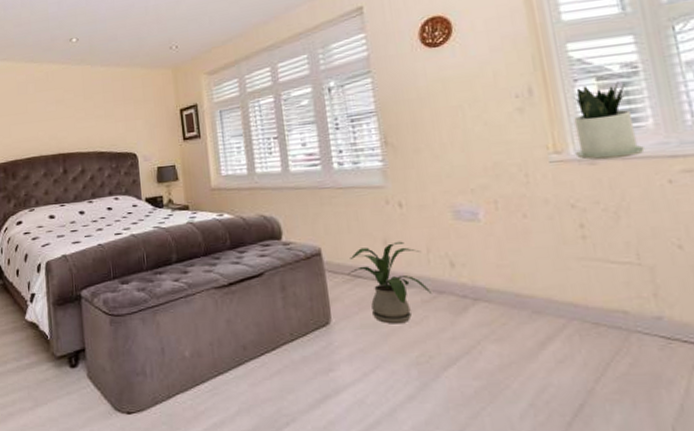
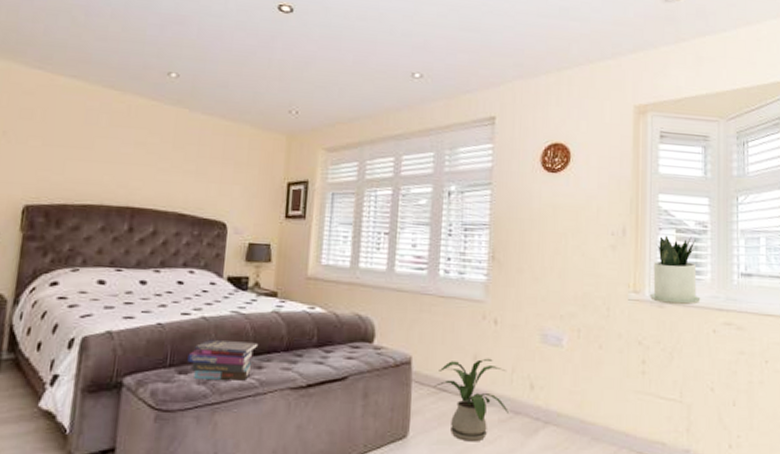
books: none [126,251,181,287] -> present [187,339,259,381]

